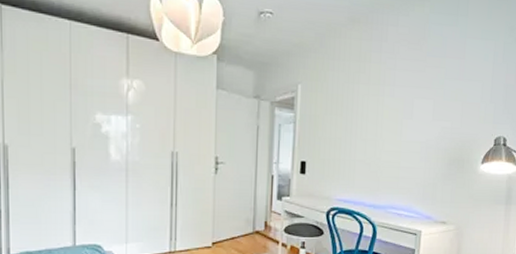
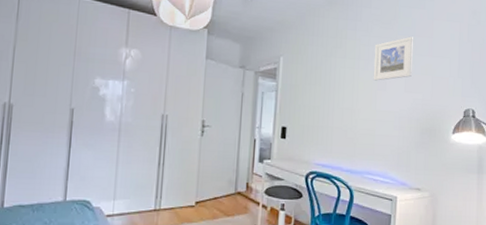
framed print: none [399,58,444,109] -> present [373,36,413,81]

